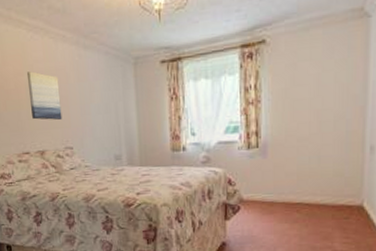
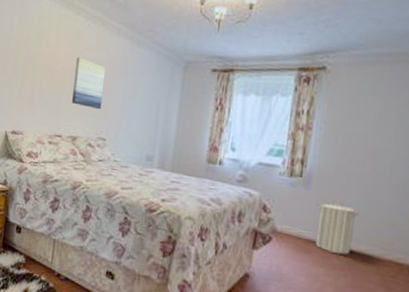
laundry hamper: none [275,161,312,209] -> present [315,199,359,255]

